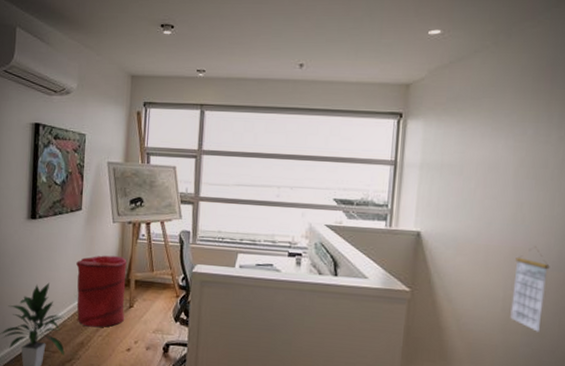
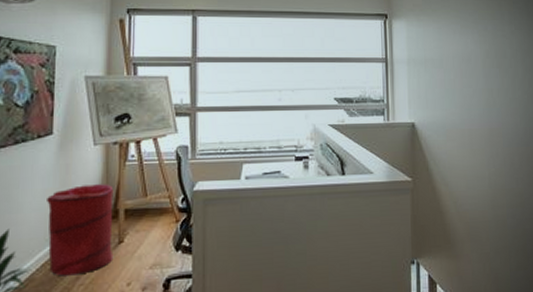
calendar: present [510,246,550,332] -> none [493,126,521,203]

